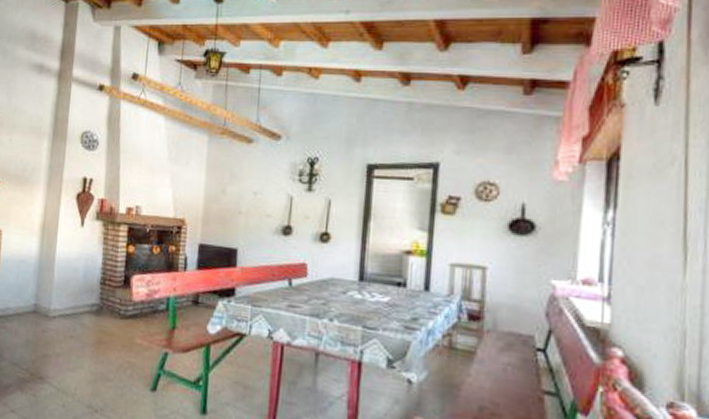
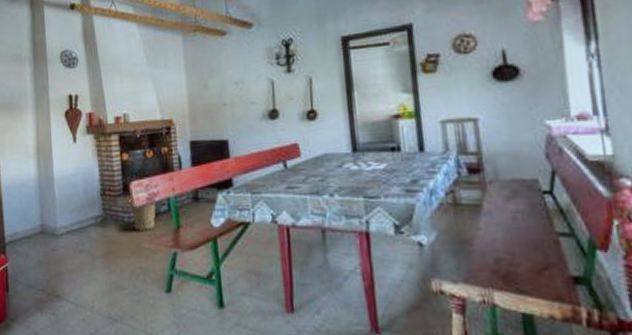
basket: none [126,292,155,327] -> present [127,198,156,231]

